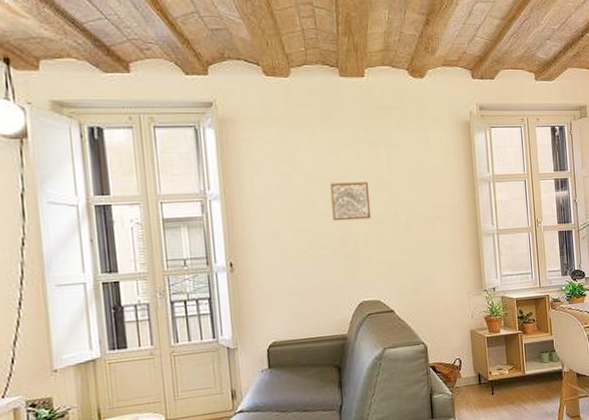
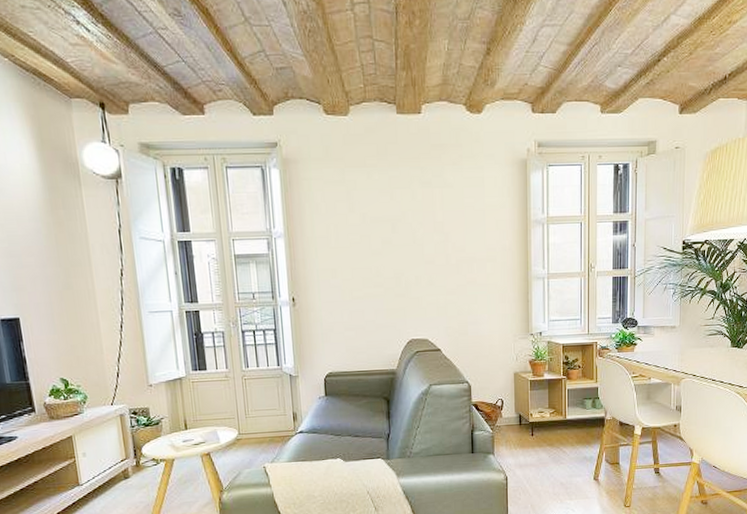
wall art: present [330,181,371,221] -> none [384,222,423,261]

